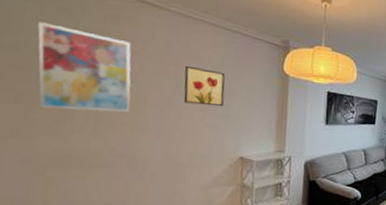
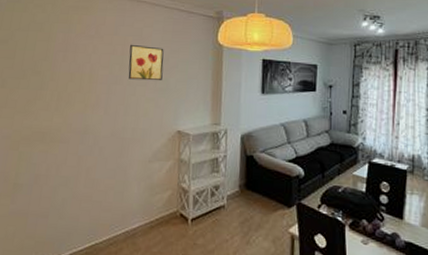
wall art: present [37,22,131,113] -> none [18,18,87,91]

